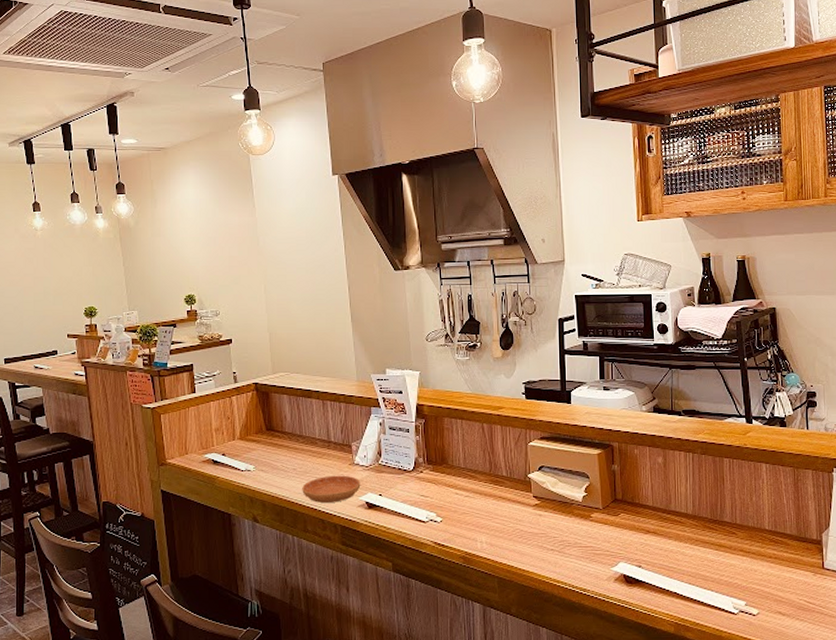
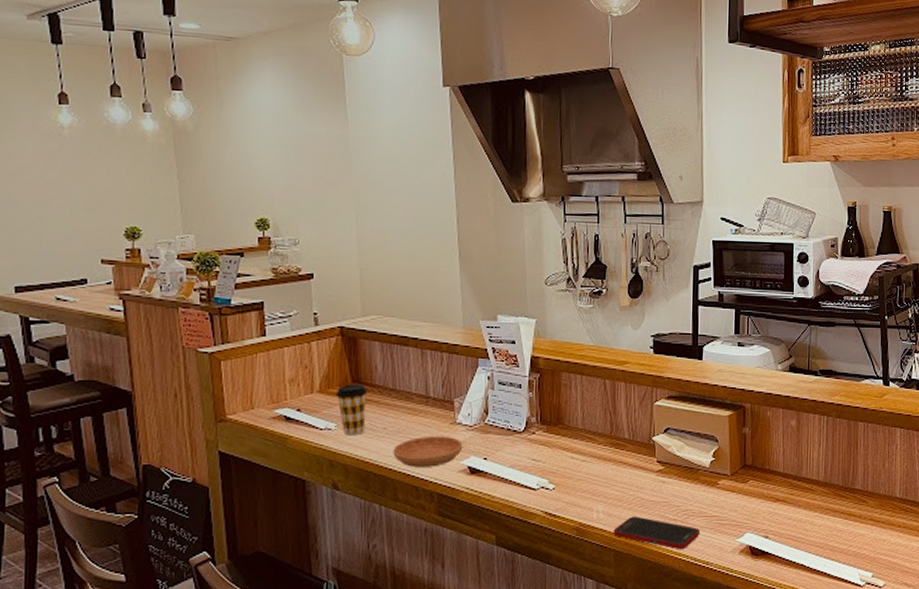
coffee cup: none [253,432,279,476] -> present [335,384,367,436]
cell phone: none [496,546,577,578] -> present [613,516,701,550]

